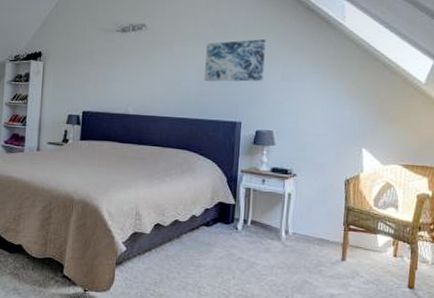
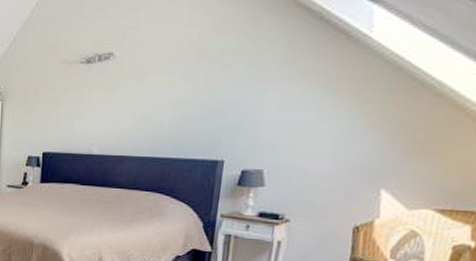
wall art: present [203,39,266,82] -> none [180,62,261,115]

